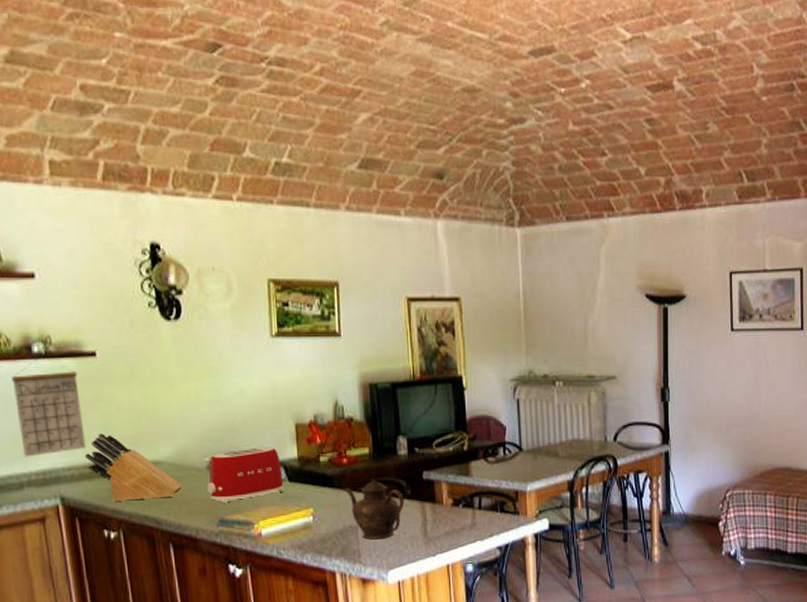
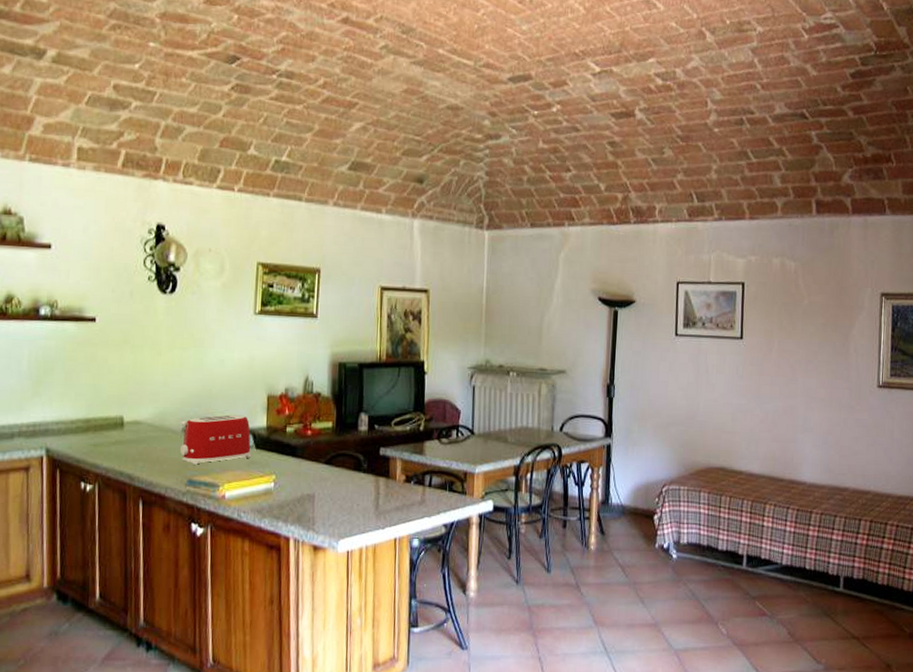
calendar: present [11,356,86,457] -> none [17,318,77,410]
knife block: present [85,433,183,503] -> none [73,392,159,457]
teapot: present [342,479,405,540] -> none [304,451,361,509]

